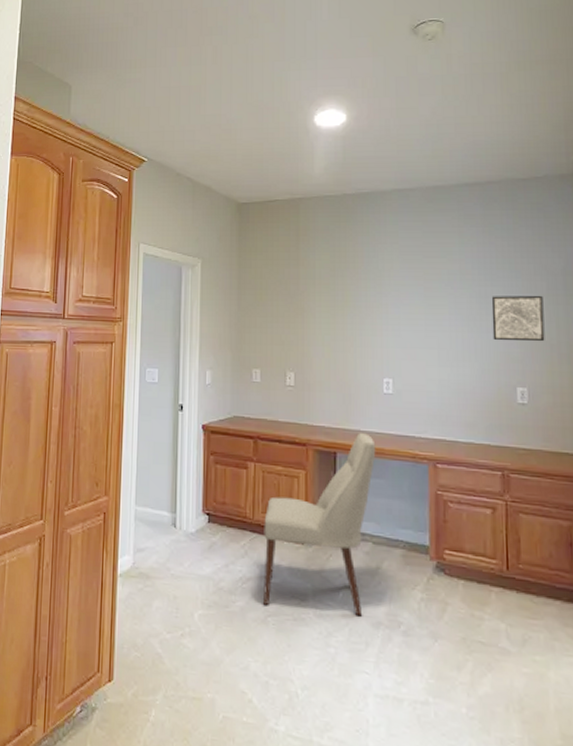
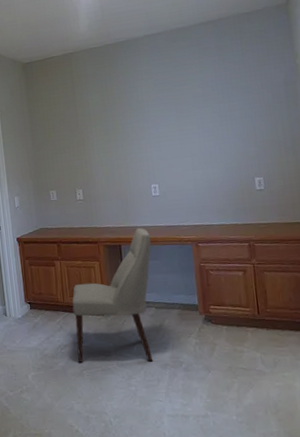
wall art: present [491,295,545,342] -> none [230,104,274,144]

